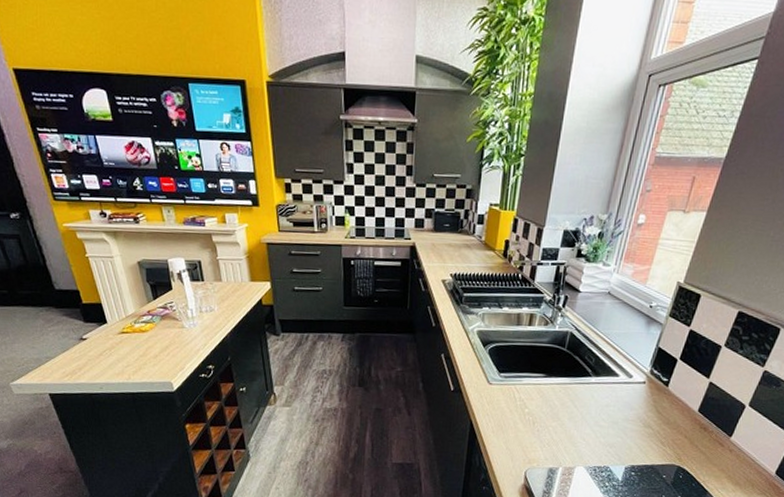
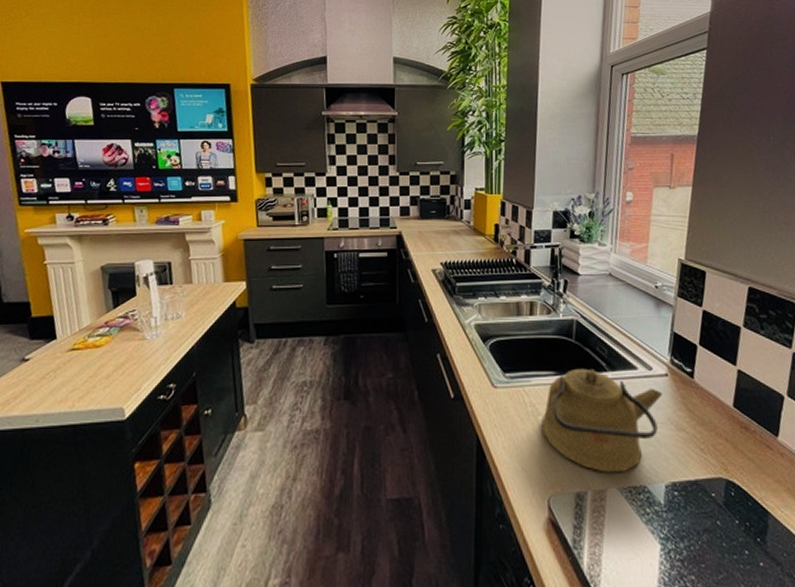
kettle: none [527,372,637,456] -> present [541,368,662,473]

